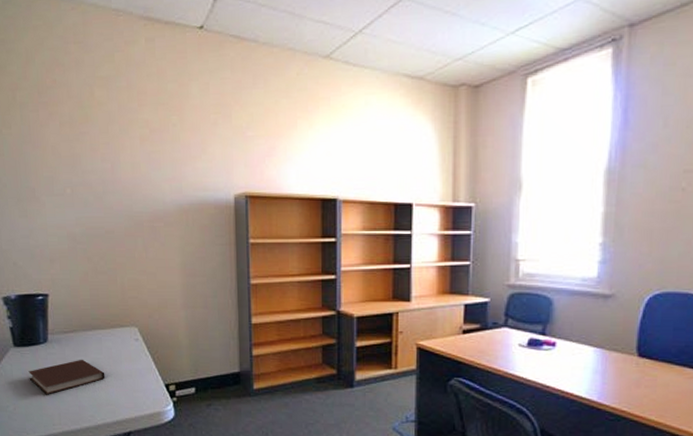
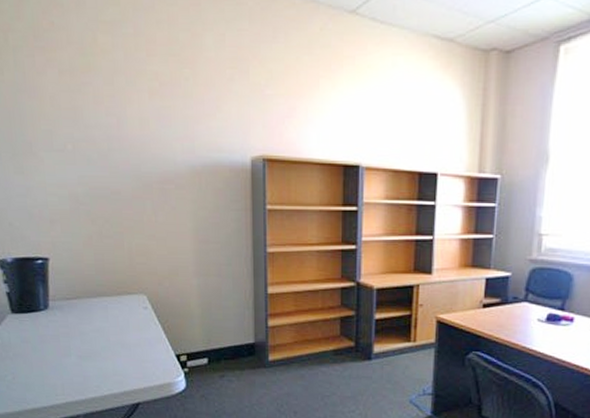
notebook: present [28,359,105,395] -> none [28,327,112,364]

